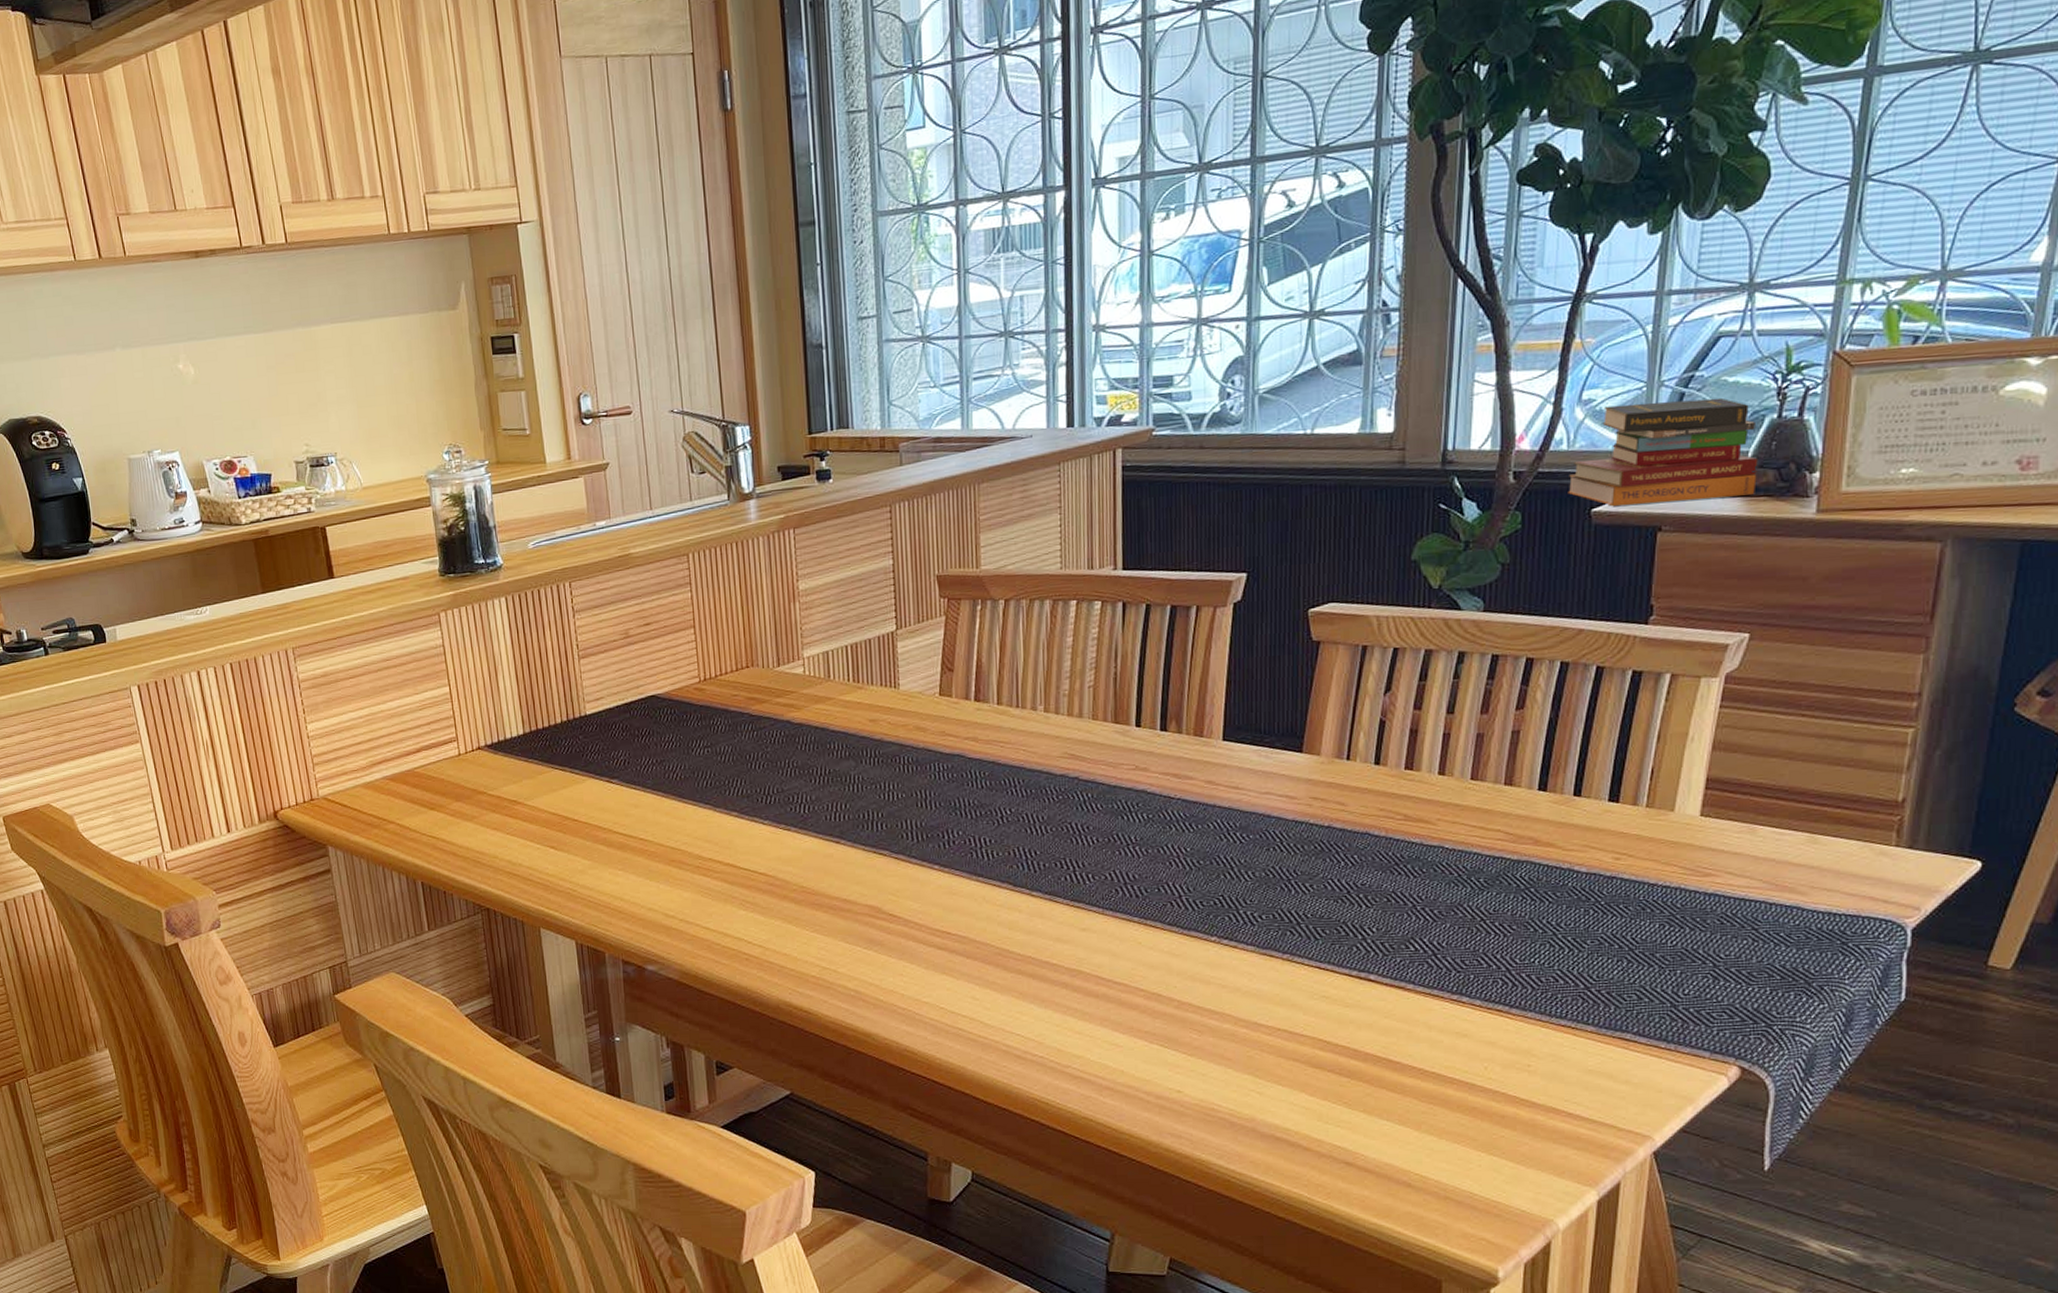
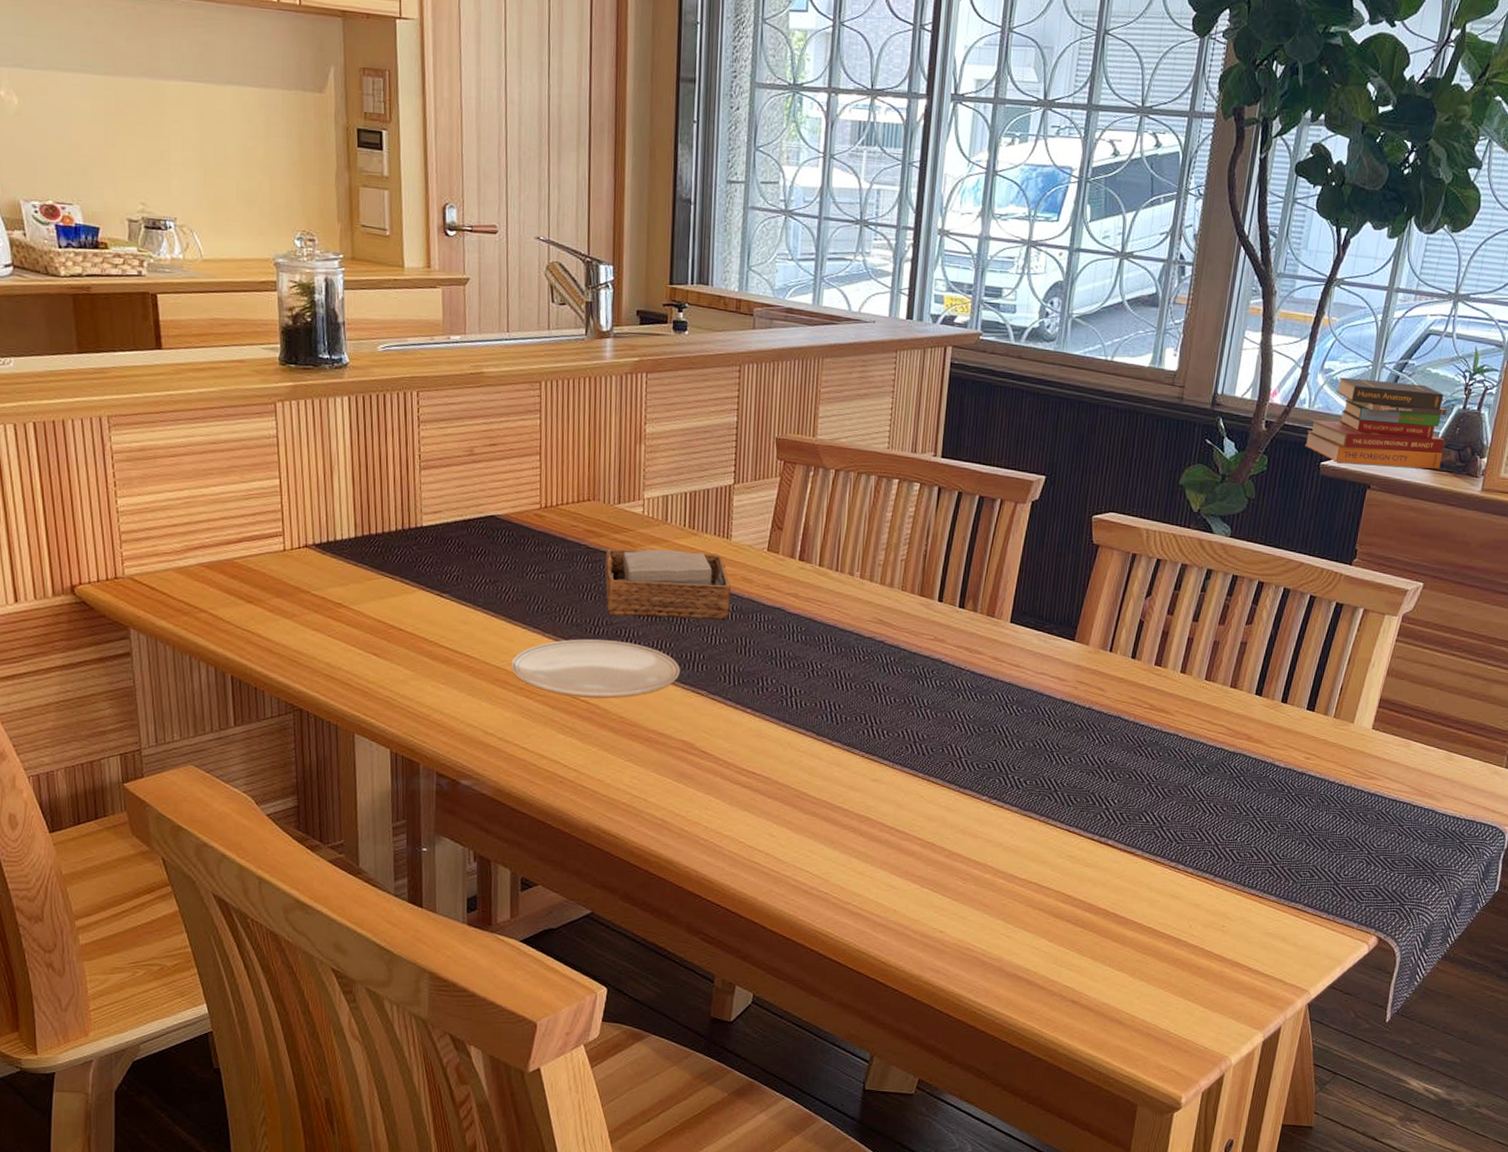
plate: none [685,808,859,871] -> present [511,639,680,699]
napkin holder: none [769,705,906,782] -> present [605,548,731,621]

